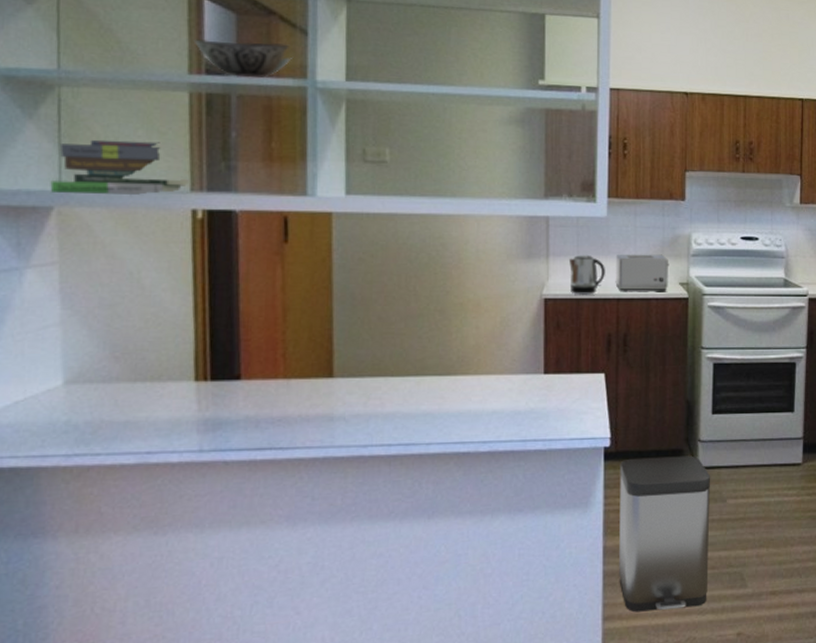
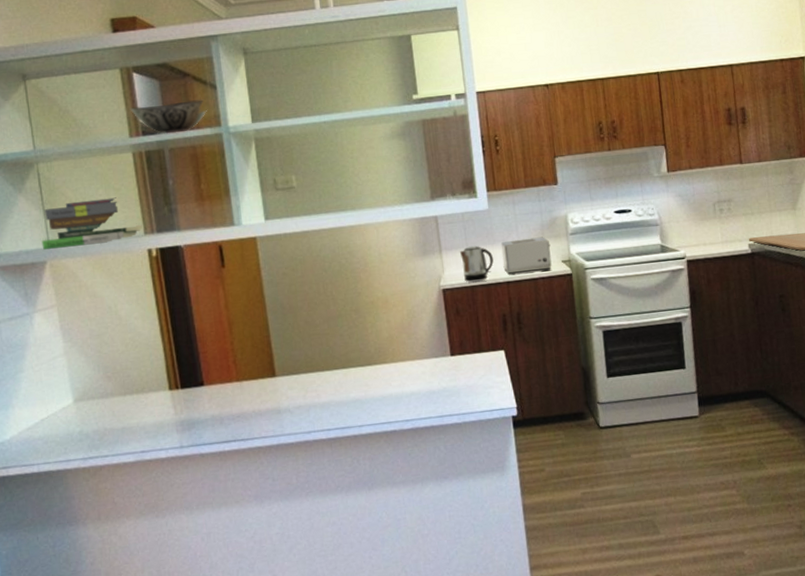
pedal bin: present [619,455,711,612] -> none [528,417,623,561]

